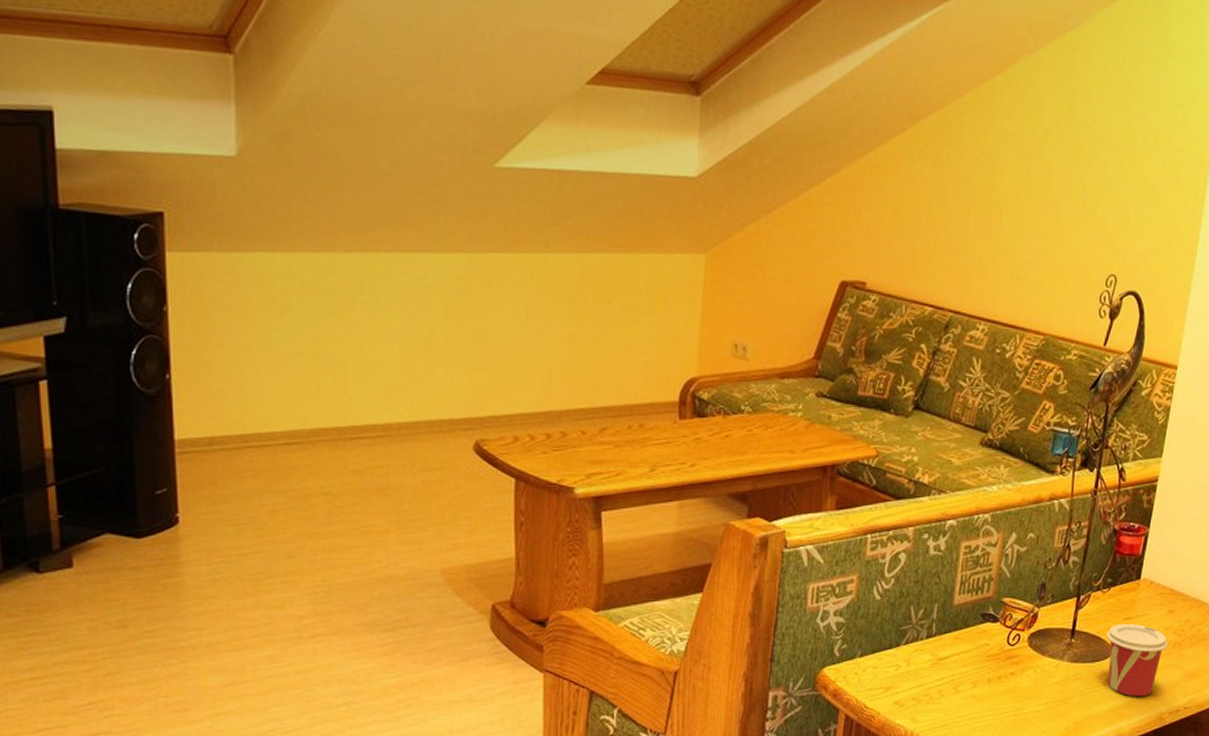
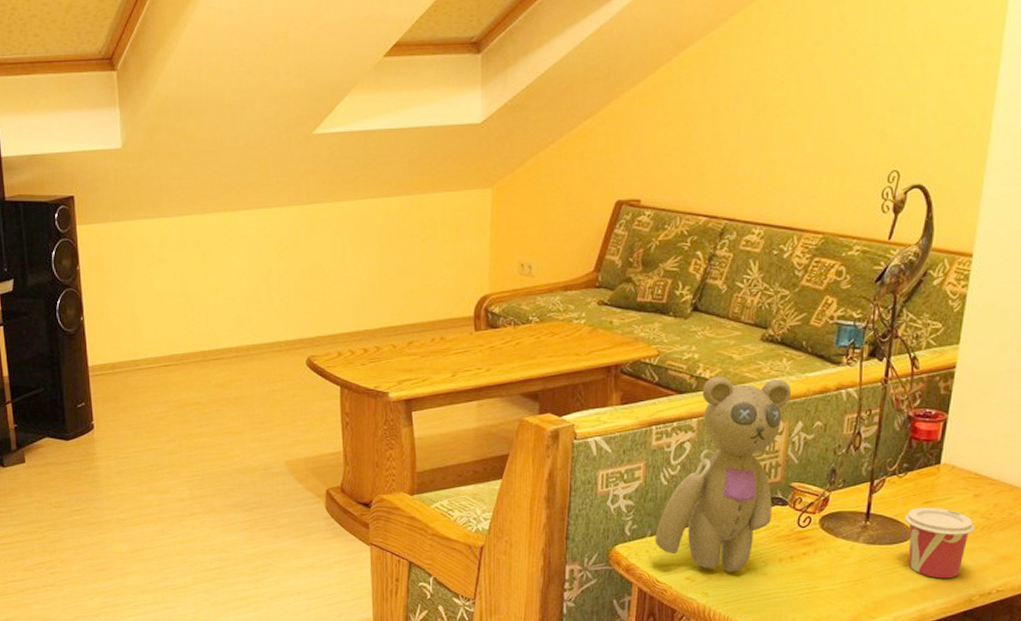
teddy bear: none [864,482,1008,695] -> present [654,376,792,572]

